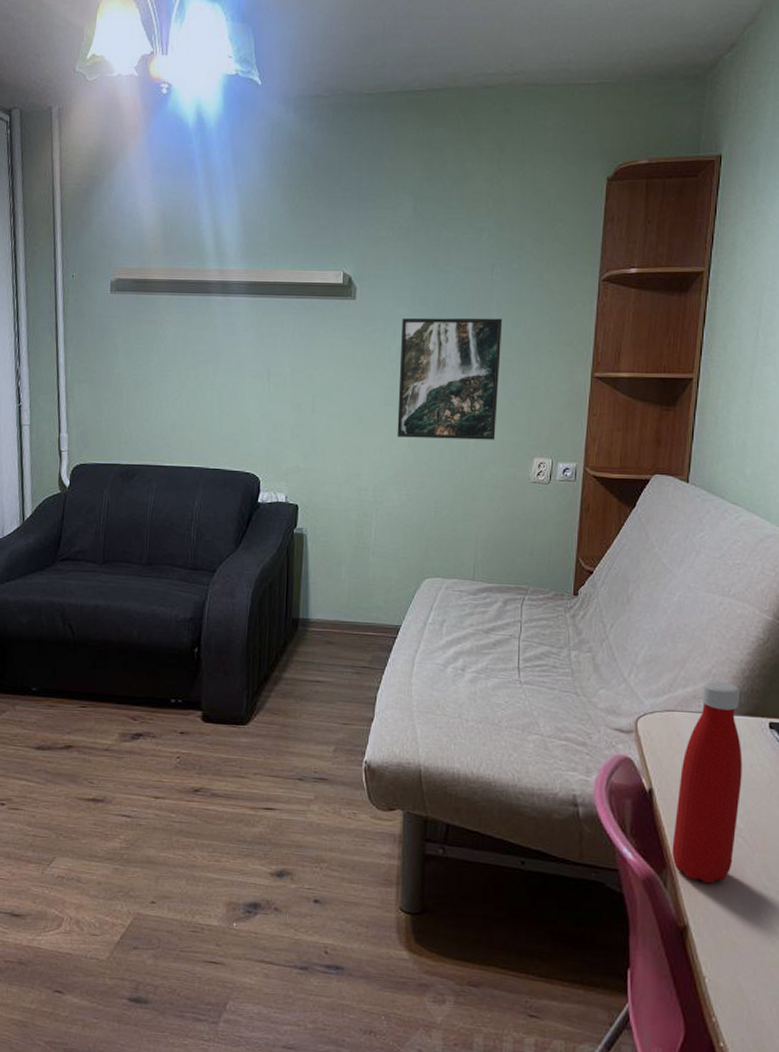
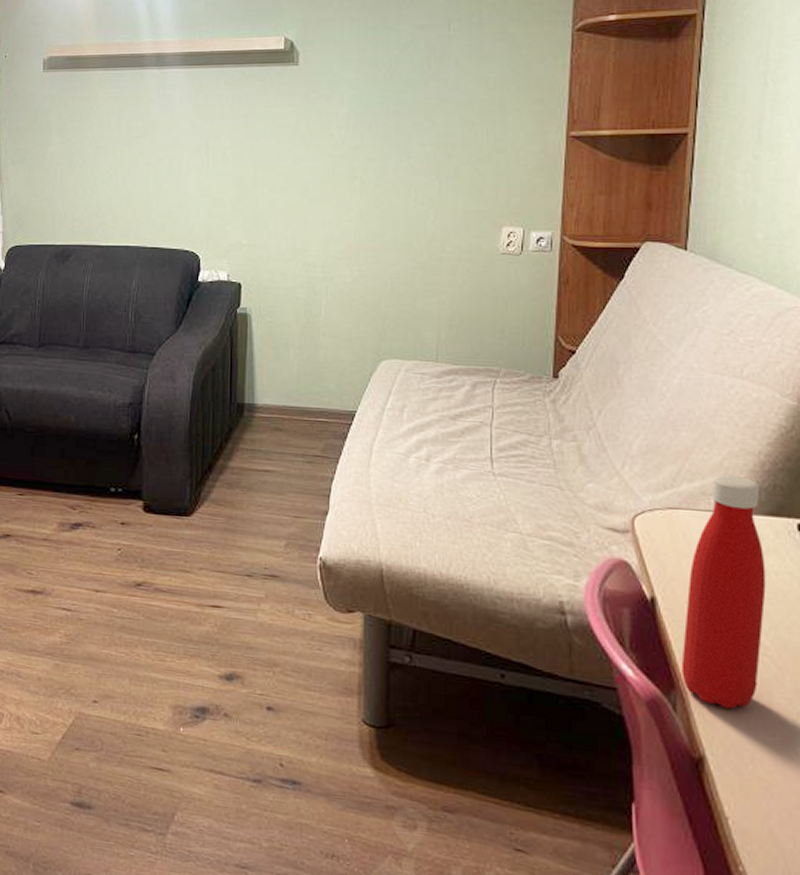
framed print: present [397,318,503,440] -> none [347,77,463,209]

